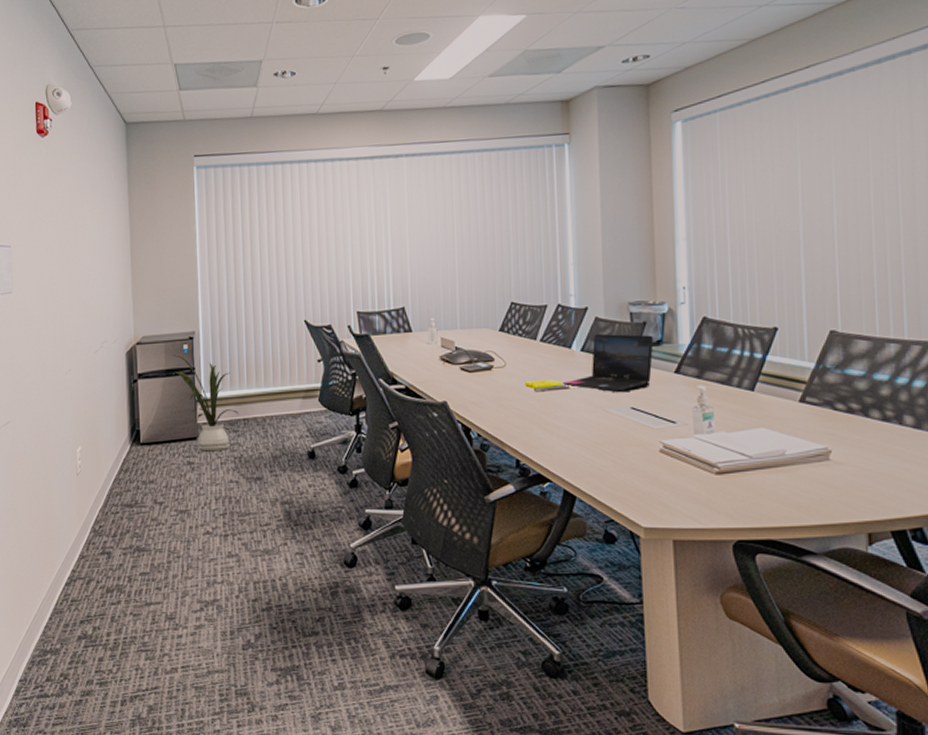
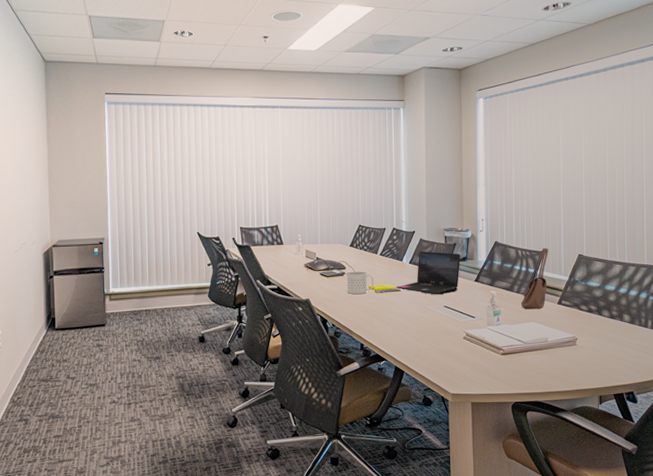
house plant: present [172,354,239,452] -> none [84,256,141,336]
mug: none [496,363,533,395] -> present [347,271,374,295]
handbag: none [744,322,783,411] -> present [521,247,548,310]

